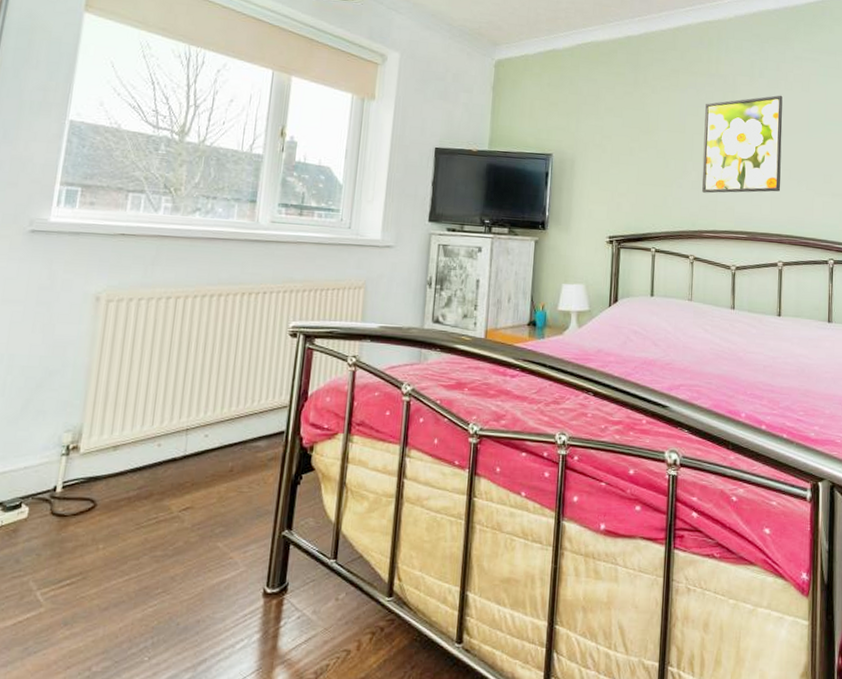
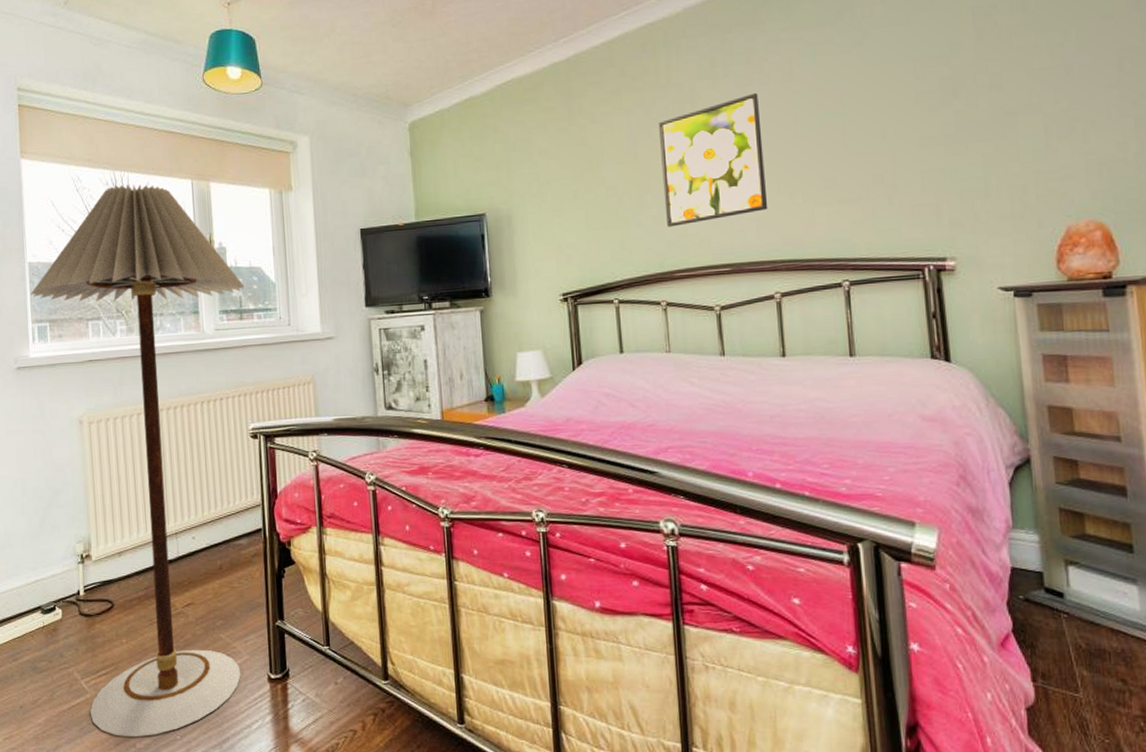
floor lamp: none [40,59,310,658] -> present [30,184,245,736]

